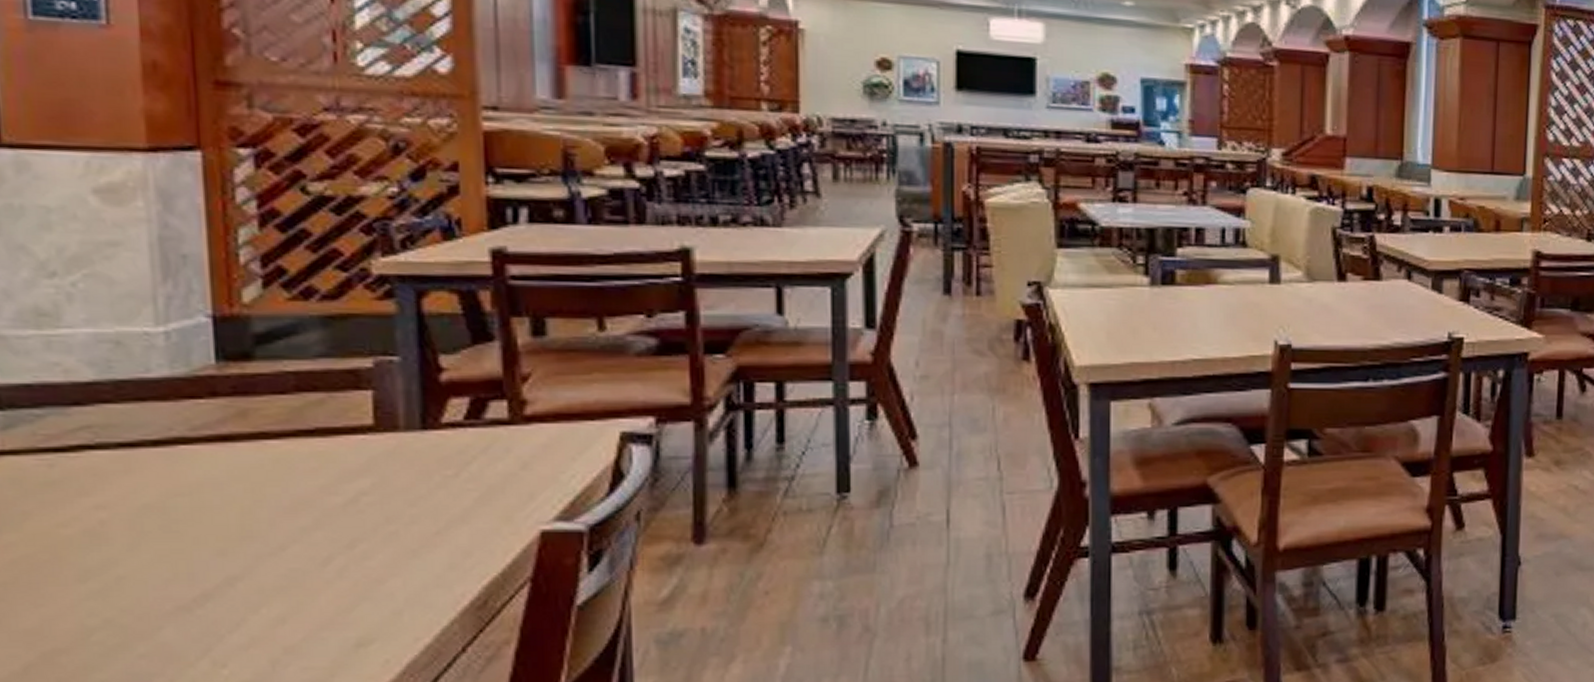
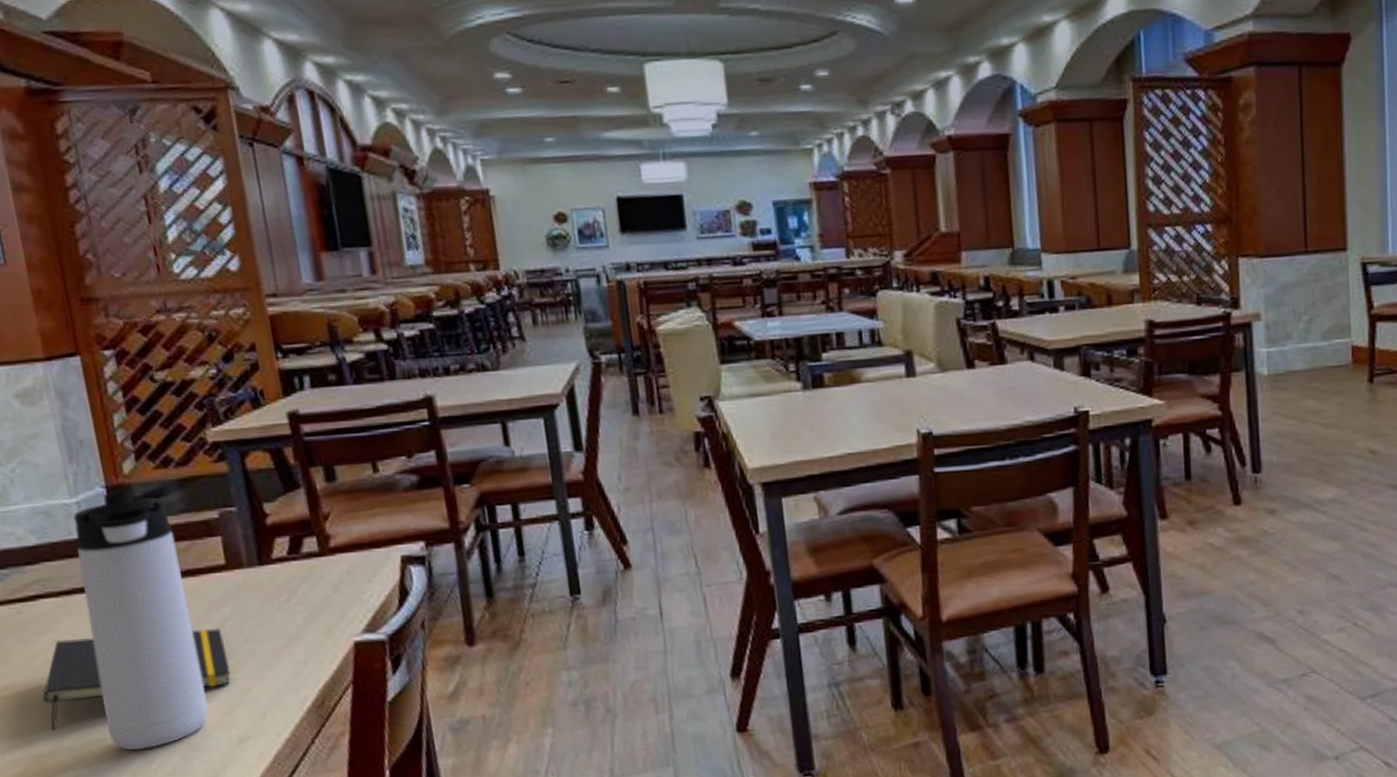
notepad: none [68,504,359,621] -> present [42,629,231,731]
thermos bottle: none [155,322,319,650] -> present [73,489,209,750]

